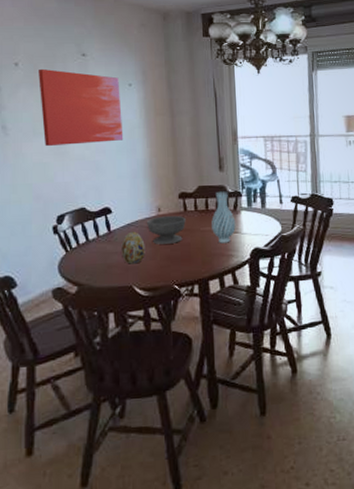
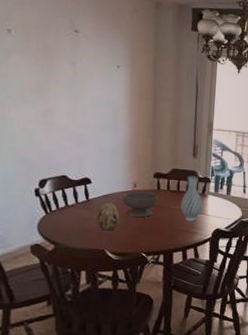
wall art: present [38,68,124,147] -> none [30,38,109,118]

